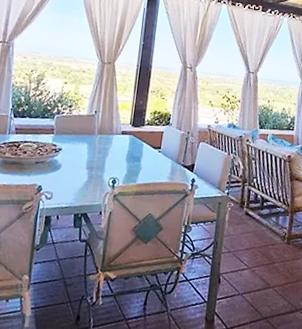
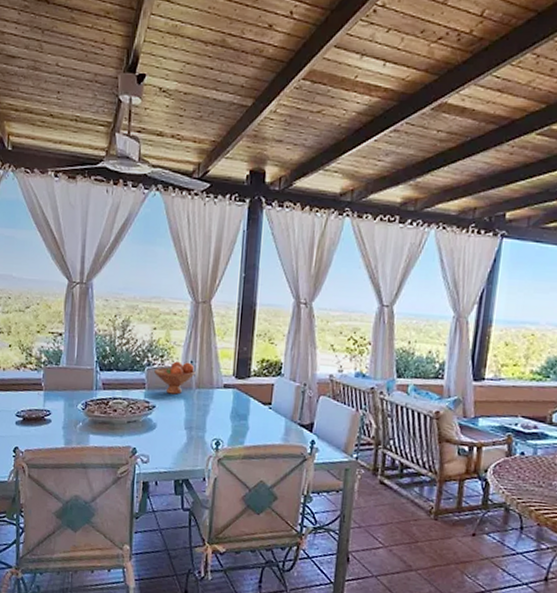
fruit bowl: none [62,111,99,139] -> present [154,361,196,395]

